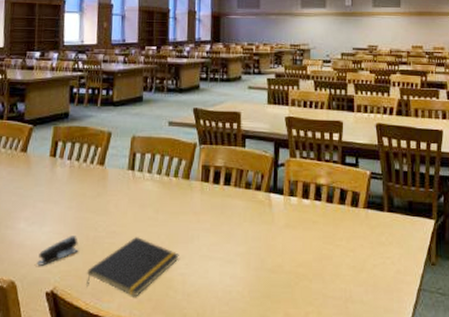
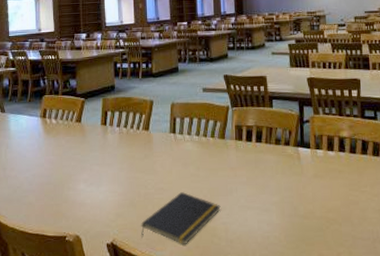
stapler: present [37,236,78,266] -> none [97,193,132,221]

